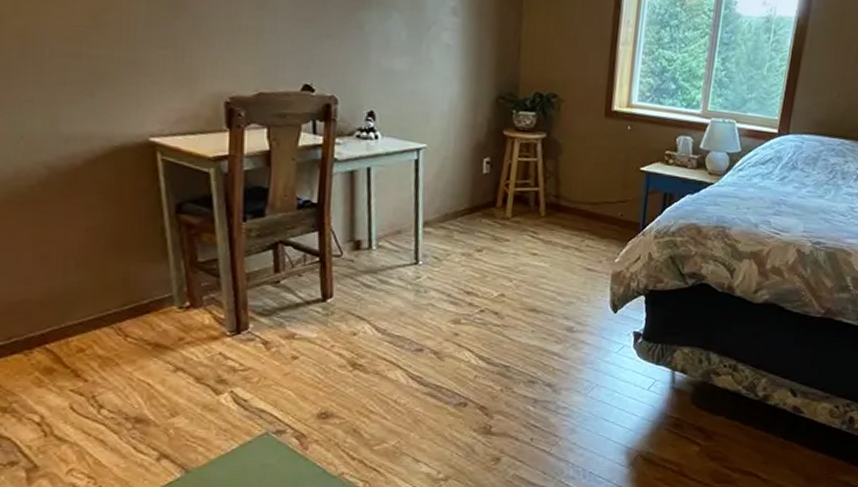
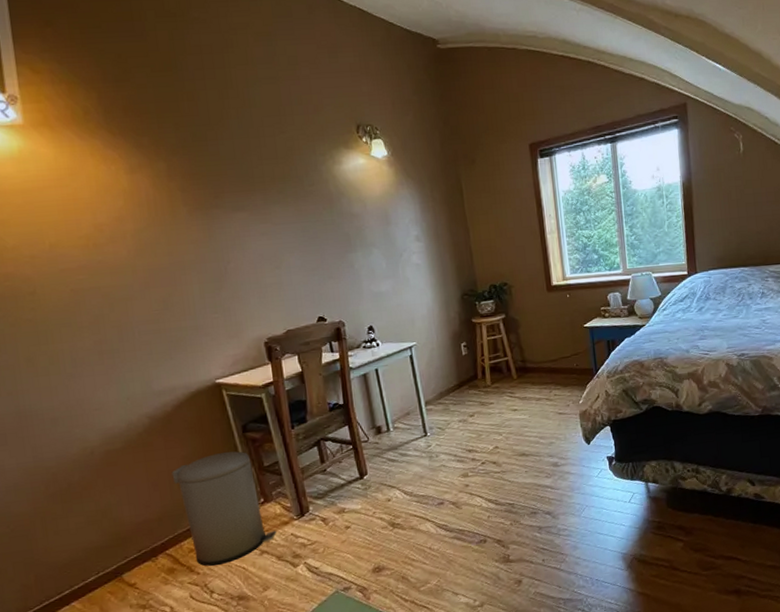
pedal bin: none [69,232,200,375] -> present [171,451,277,566]

